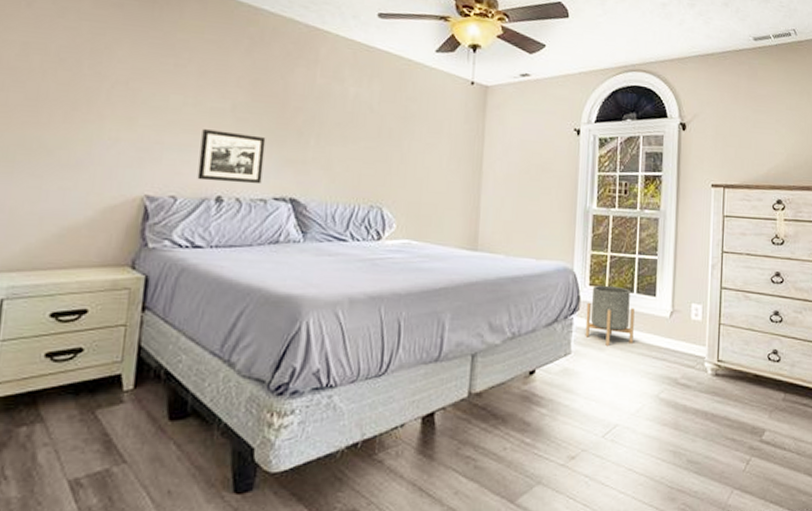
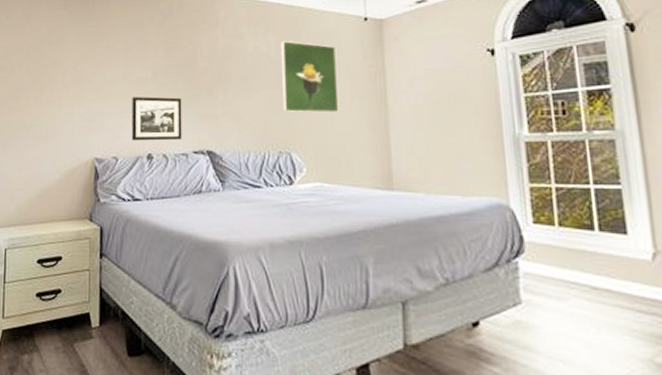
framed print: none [379,91,440,172] -> present [280,40,339,113]
planter: present [585,285,635,345] -> none [533,222,604,295]

